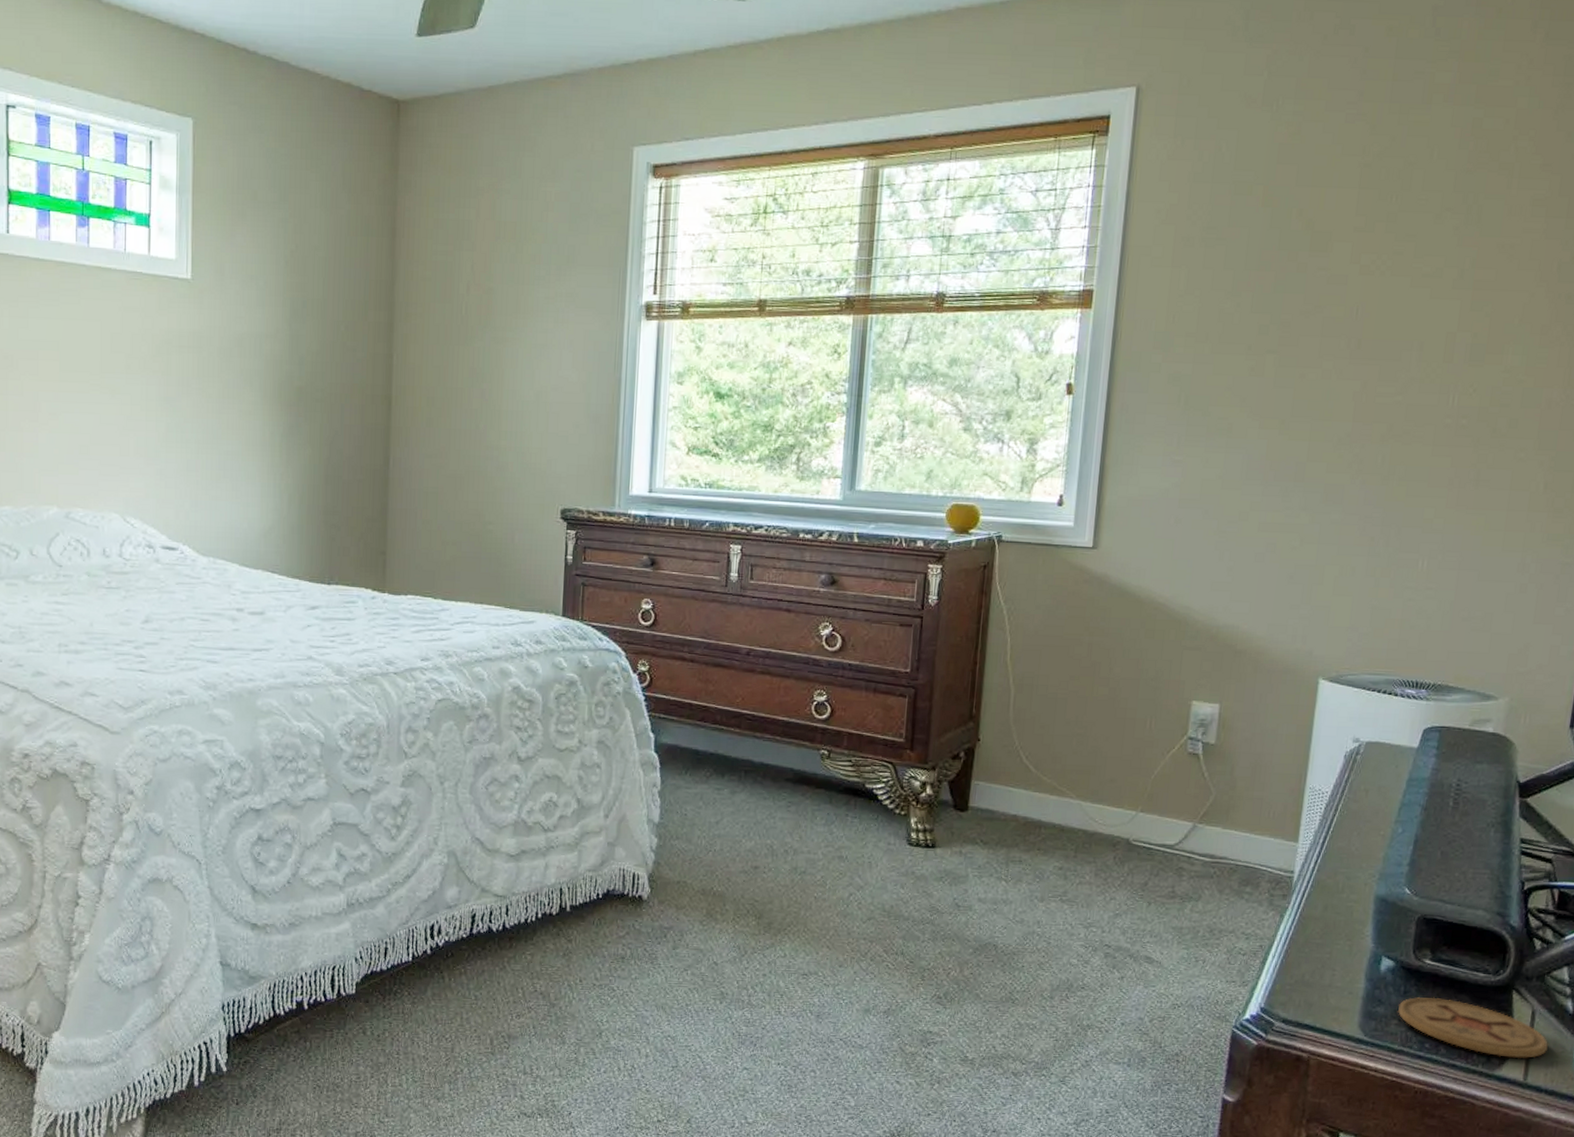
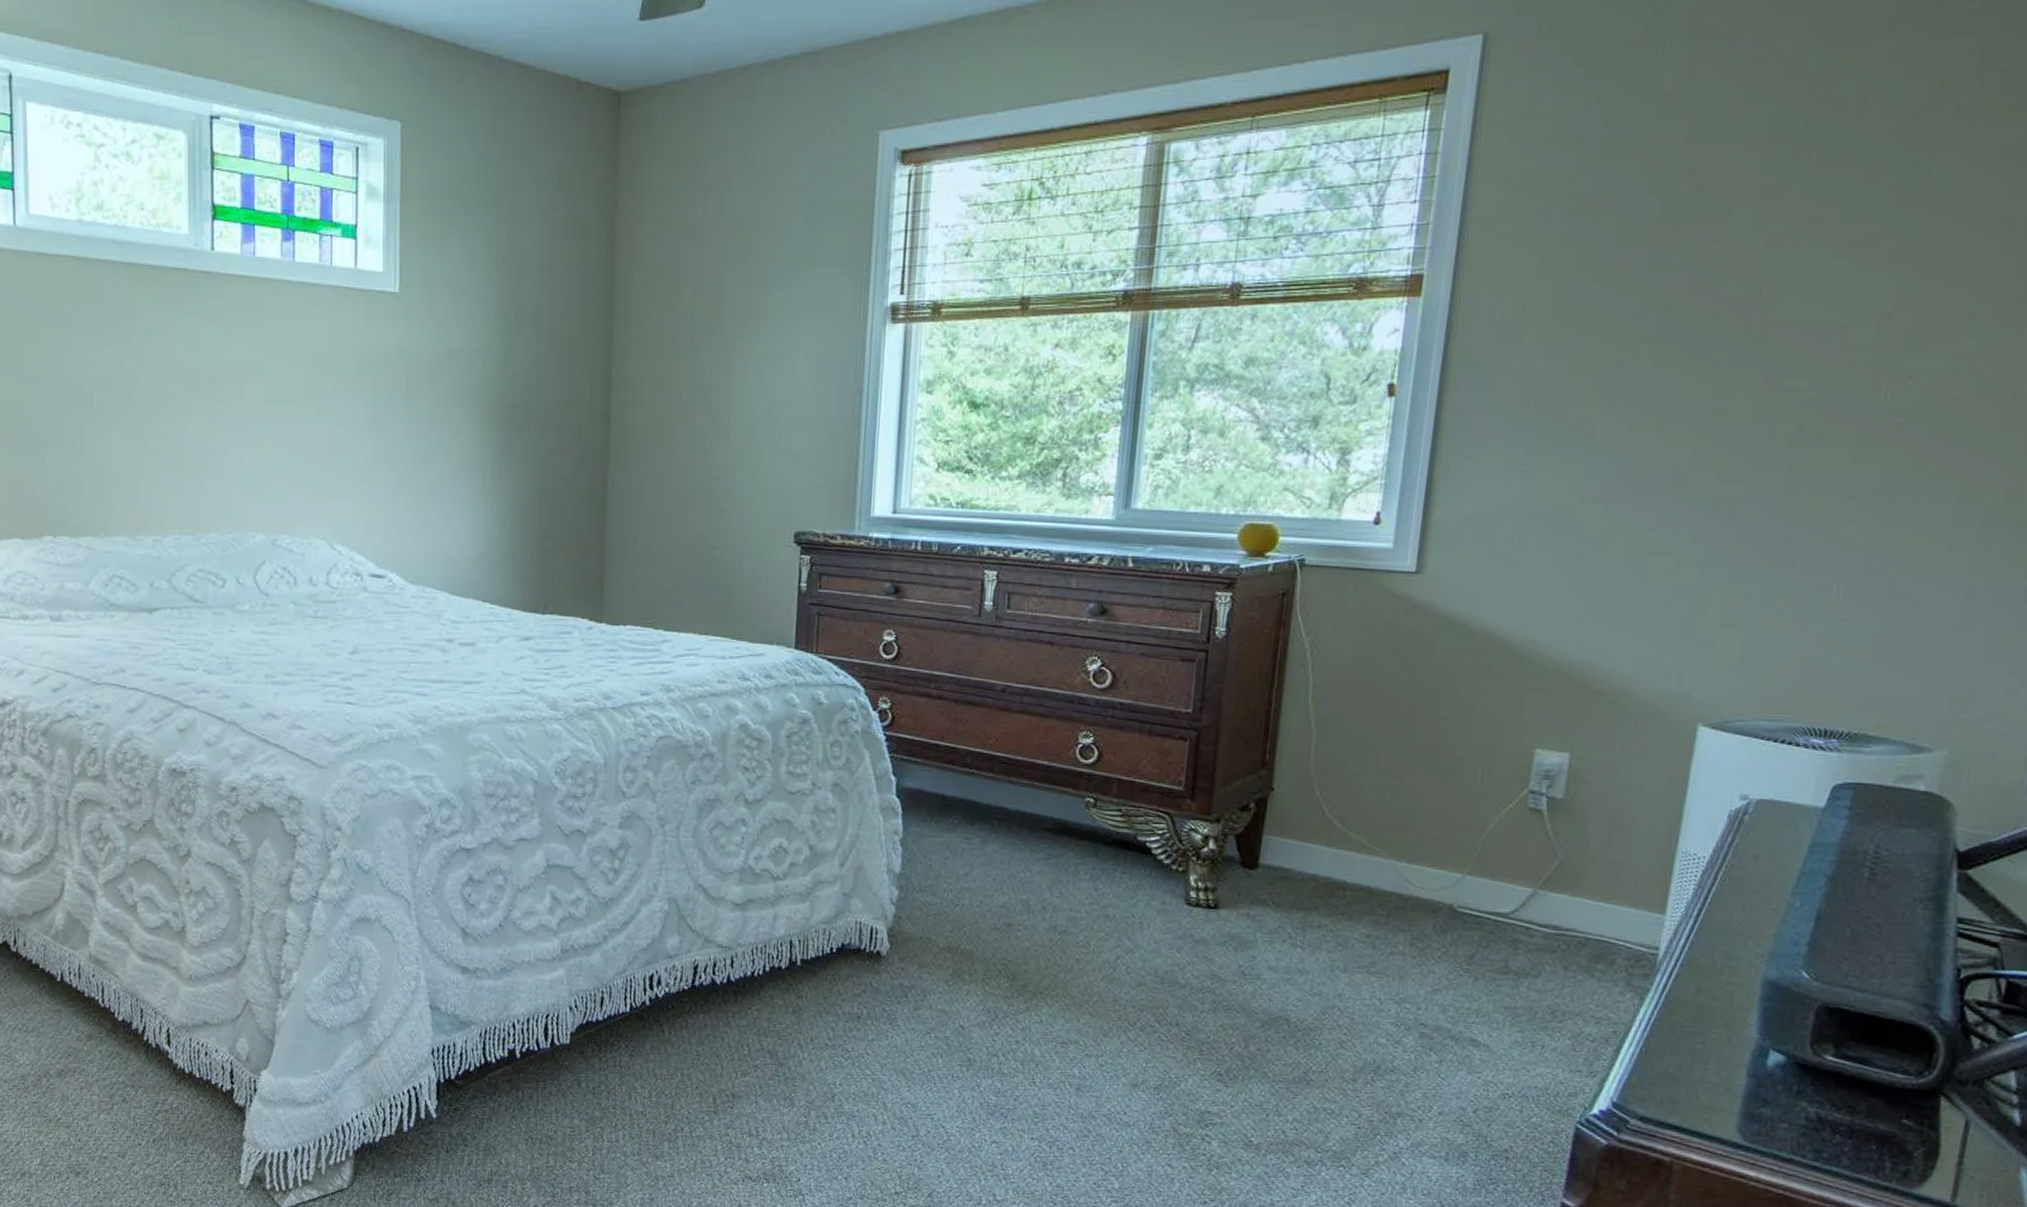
coaster: present [1397,997,1549,1058] -> none [1787,1099,1987,1176]

